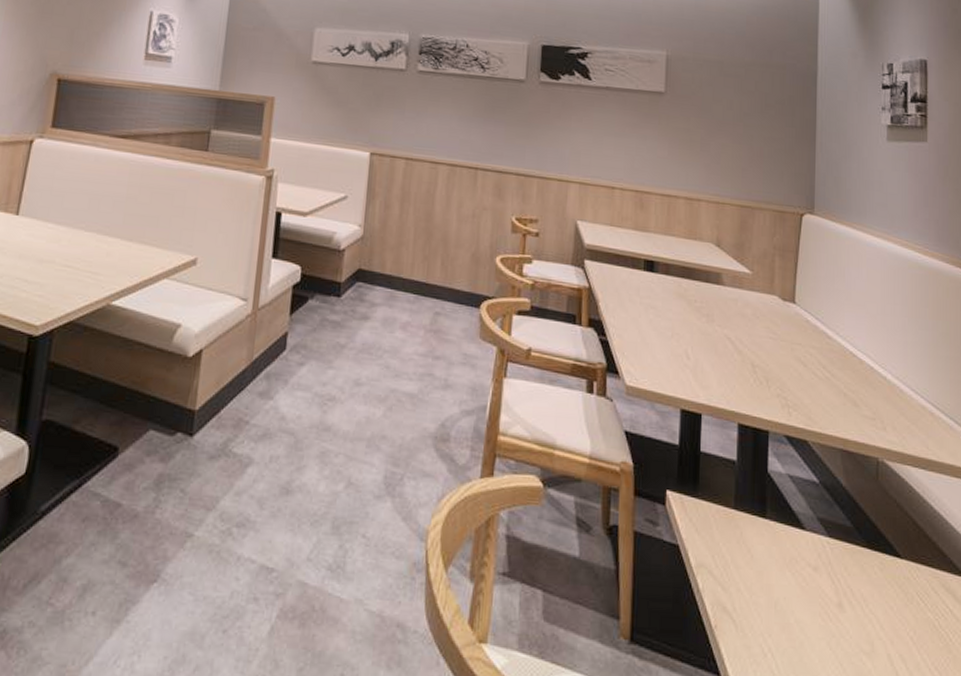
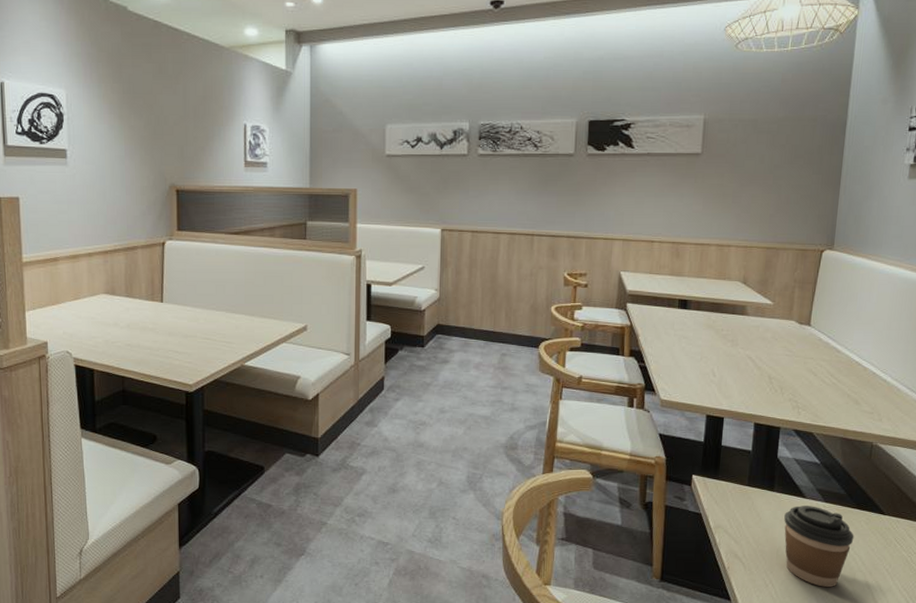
coffee cup: none [781,540,868,661] -> present [784,506,854,587]

